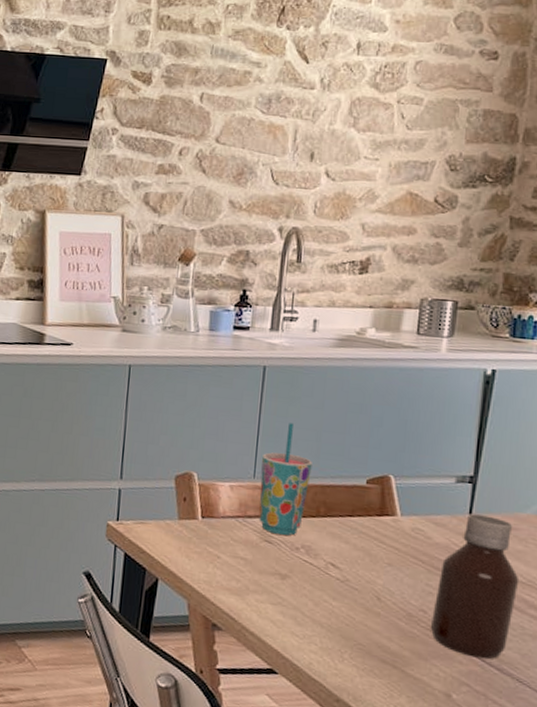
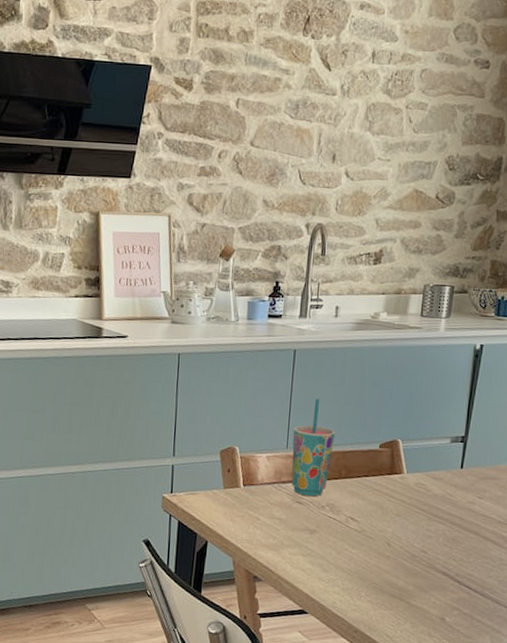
bottle: present [431,514,520,660] -> none [430,468,499,587]

